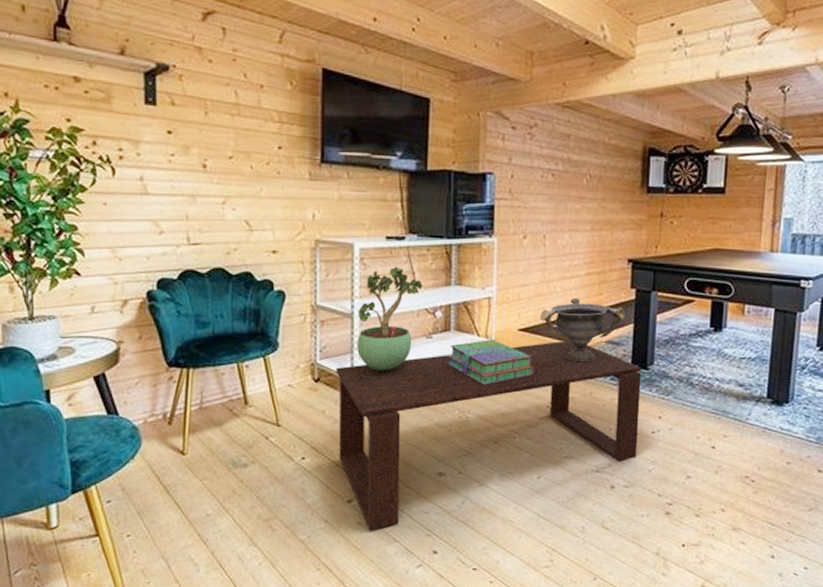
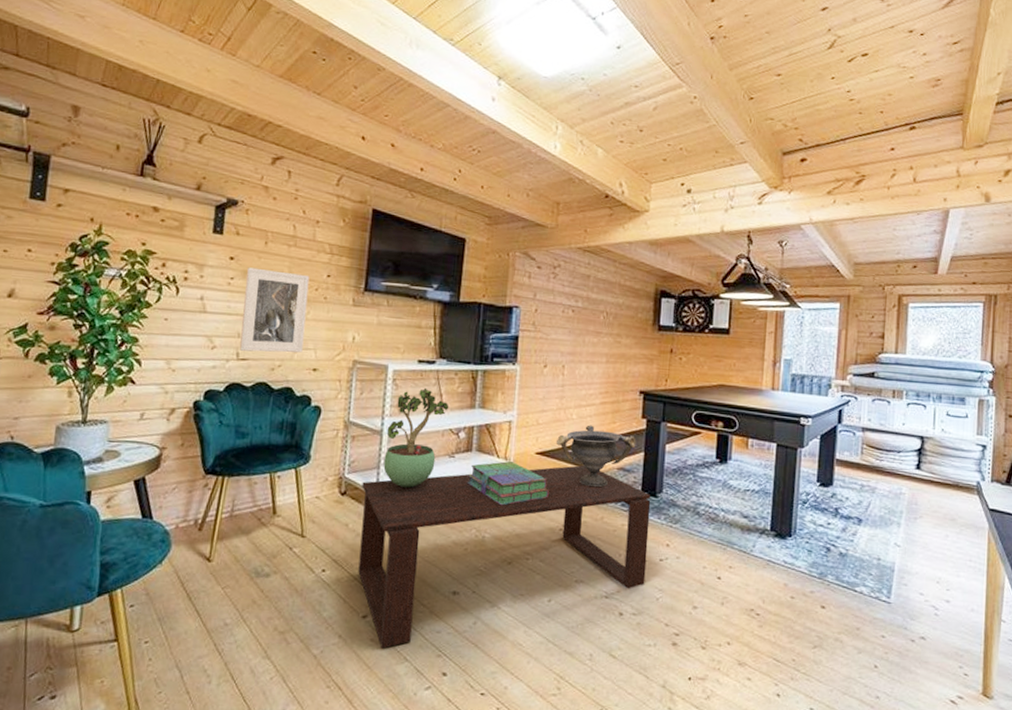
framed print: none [187,141,259,235] -> present [240,267,310,353]

